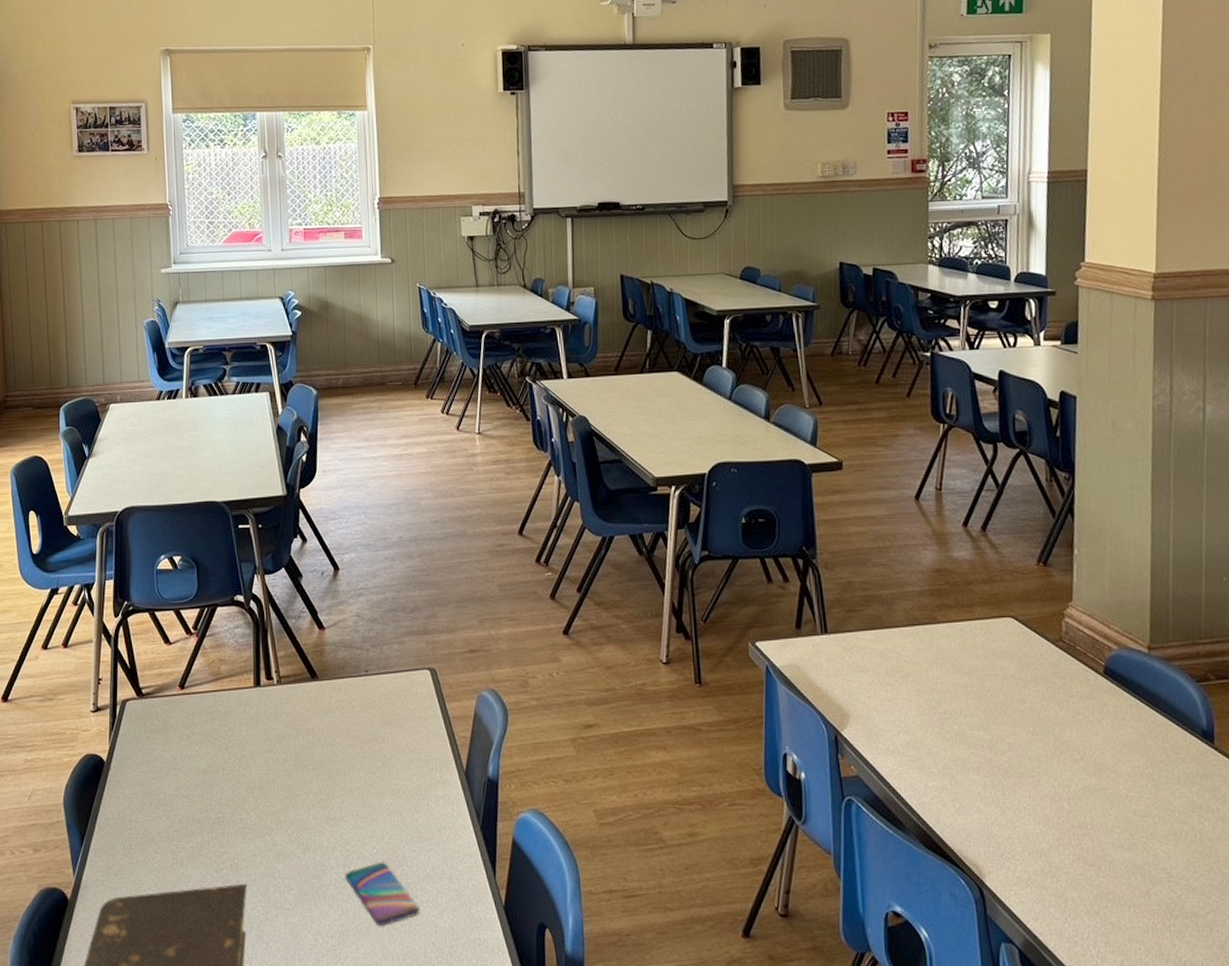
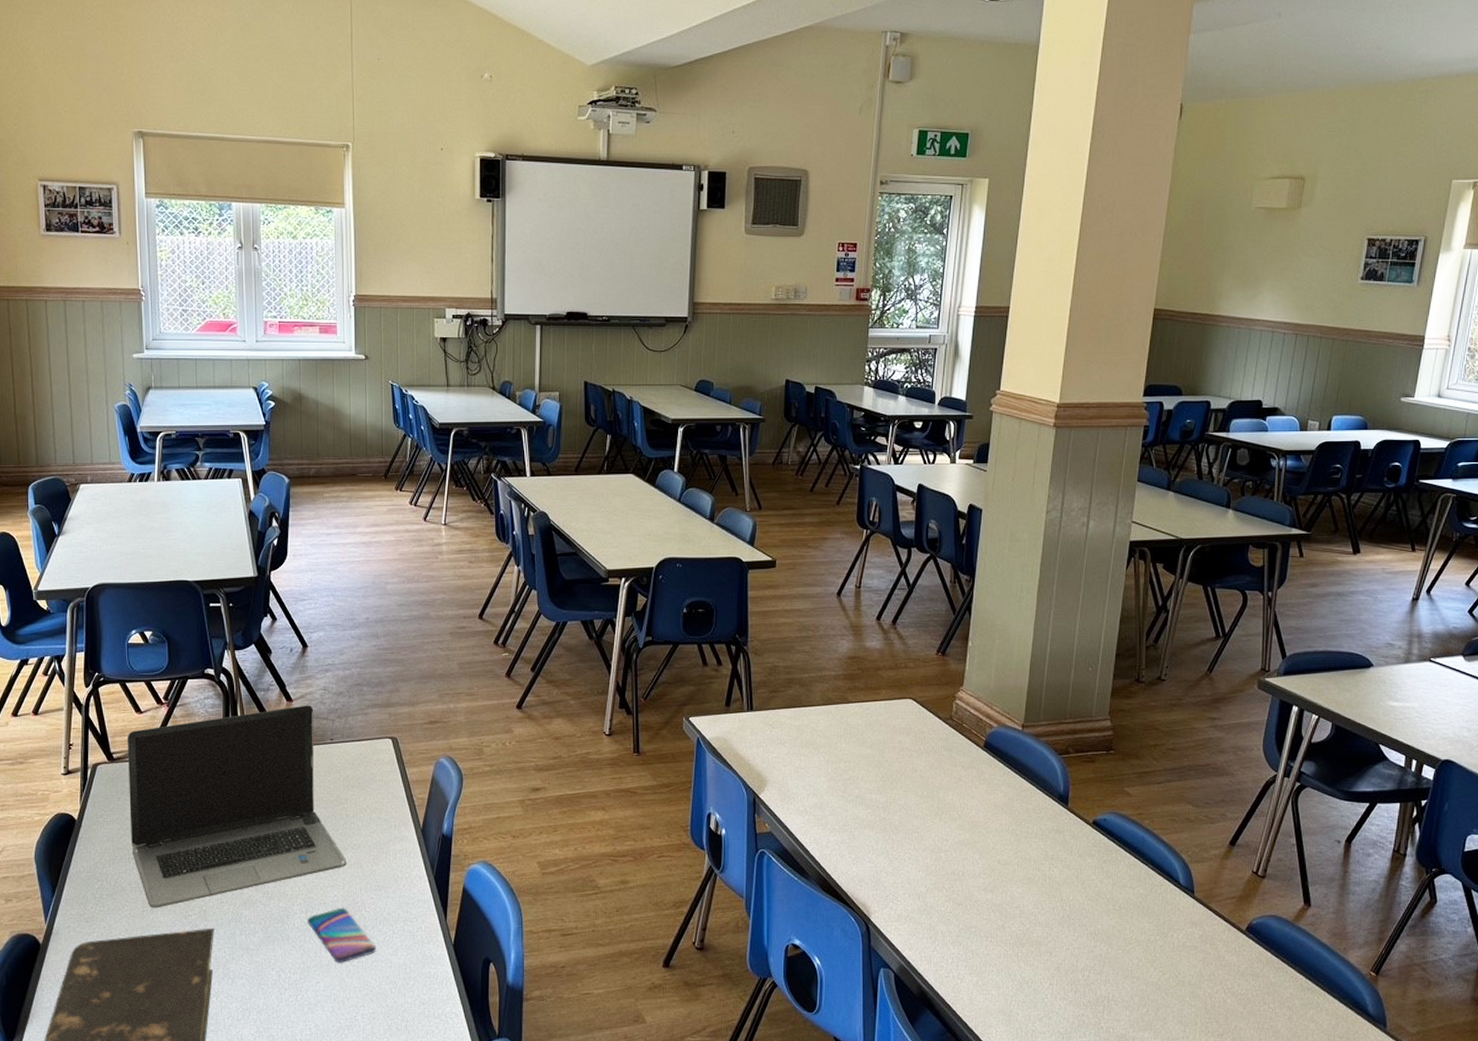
laptop computer: none [156,633,386,861] -> present [127,705,347,908]

